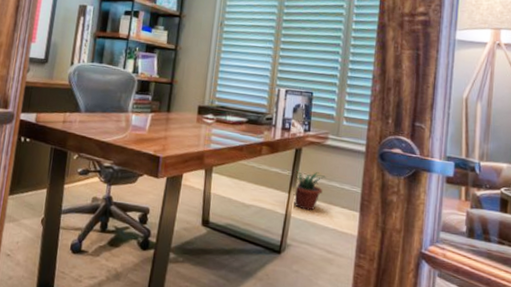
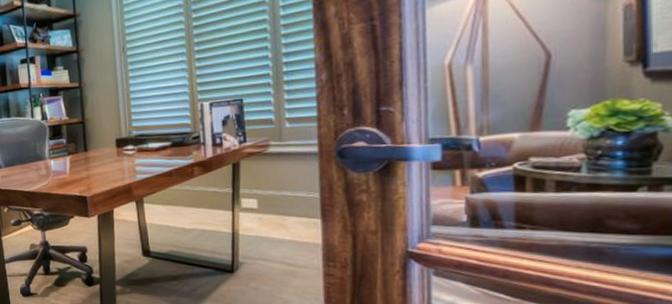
potted plant: present [288,170,326,211] -> none [228,184,274,226]

